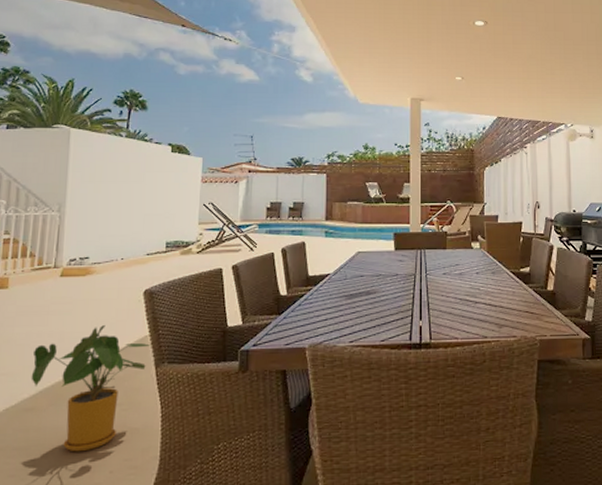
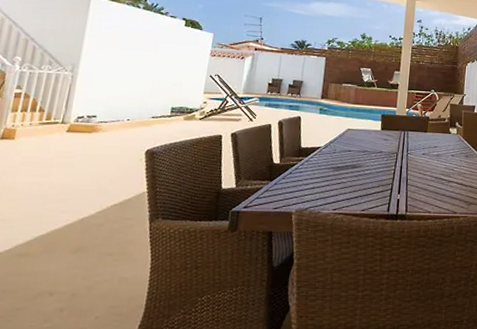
house plant: present [31,325,152,452] -> none [27,180,149,298]

